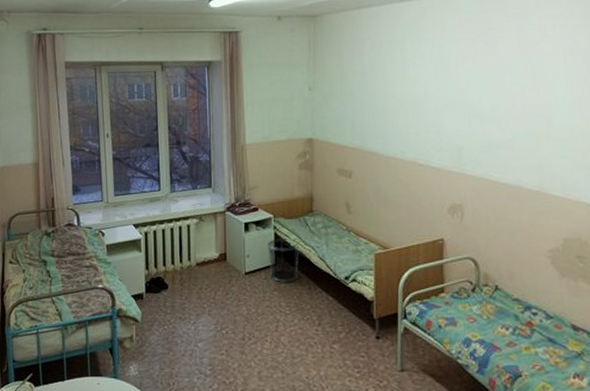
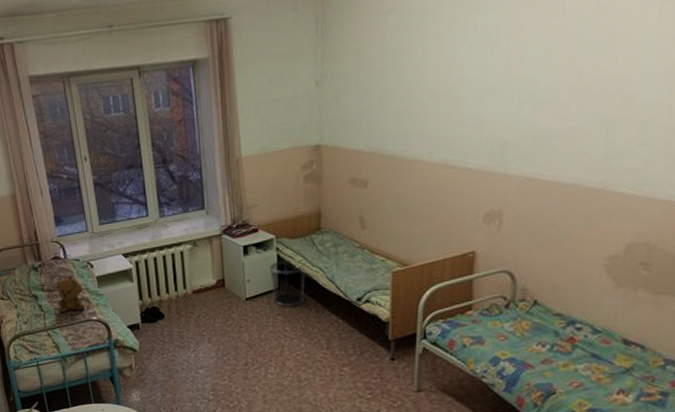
stuffed bear: none [65,242,93,278] -> present [56,275,86,312]

